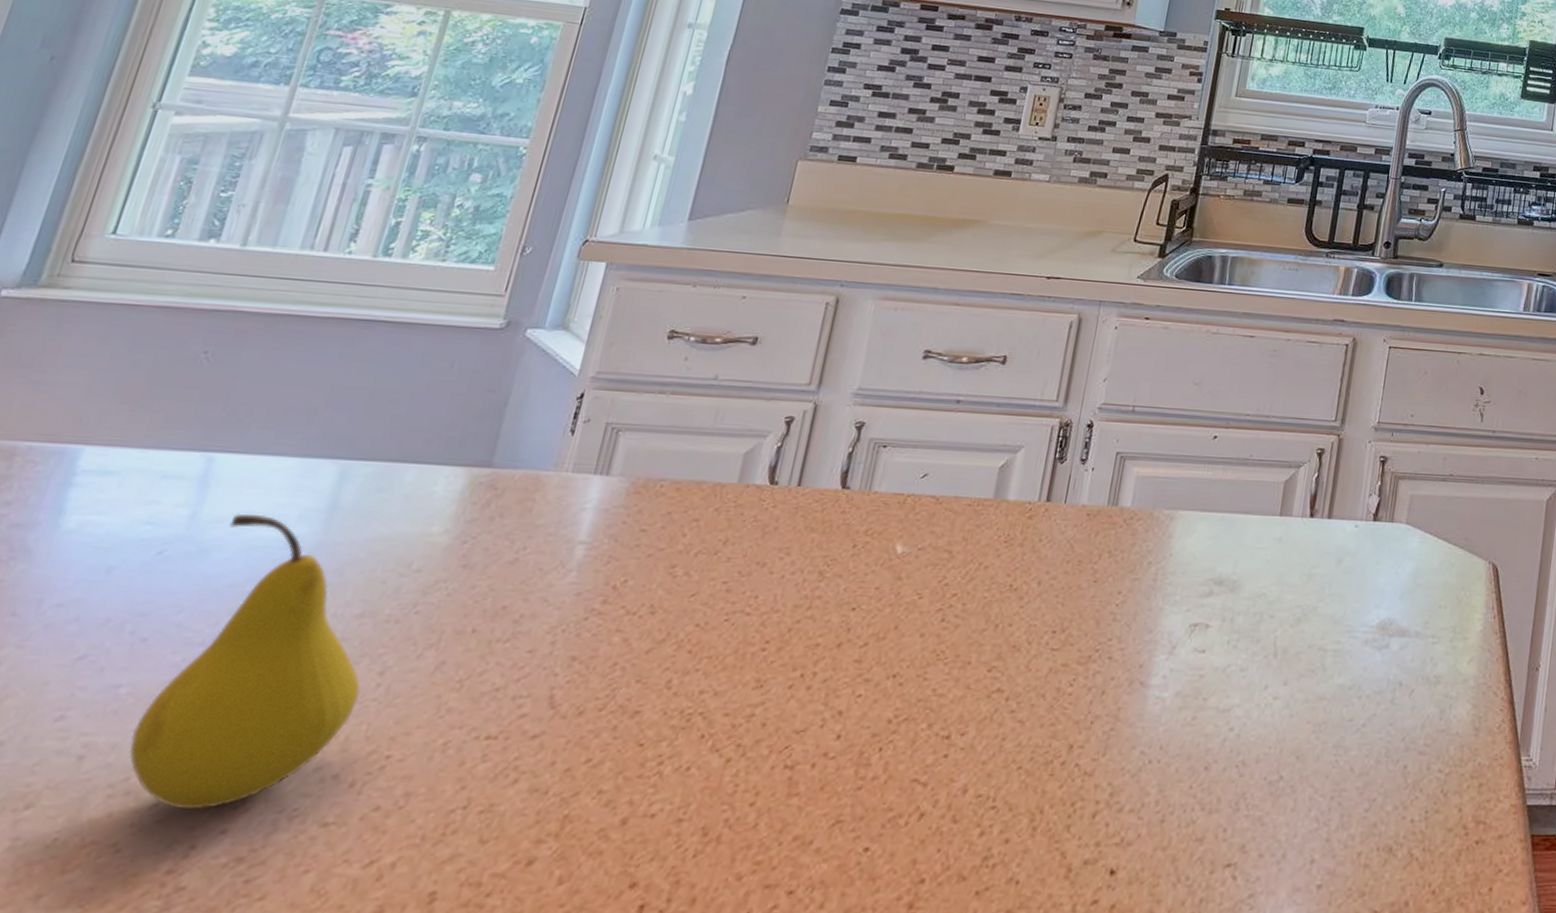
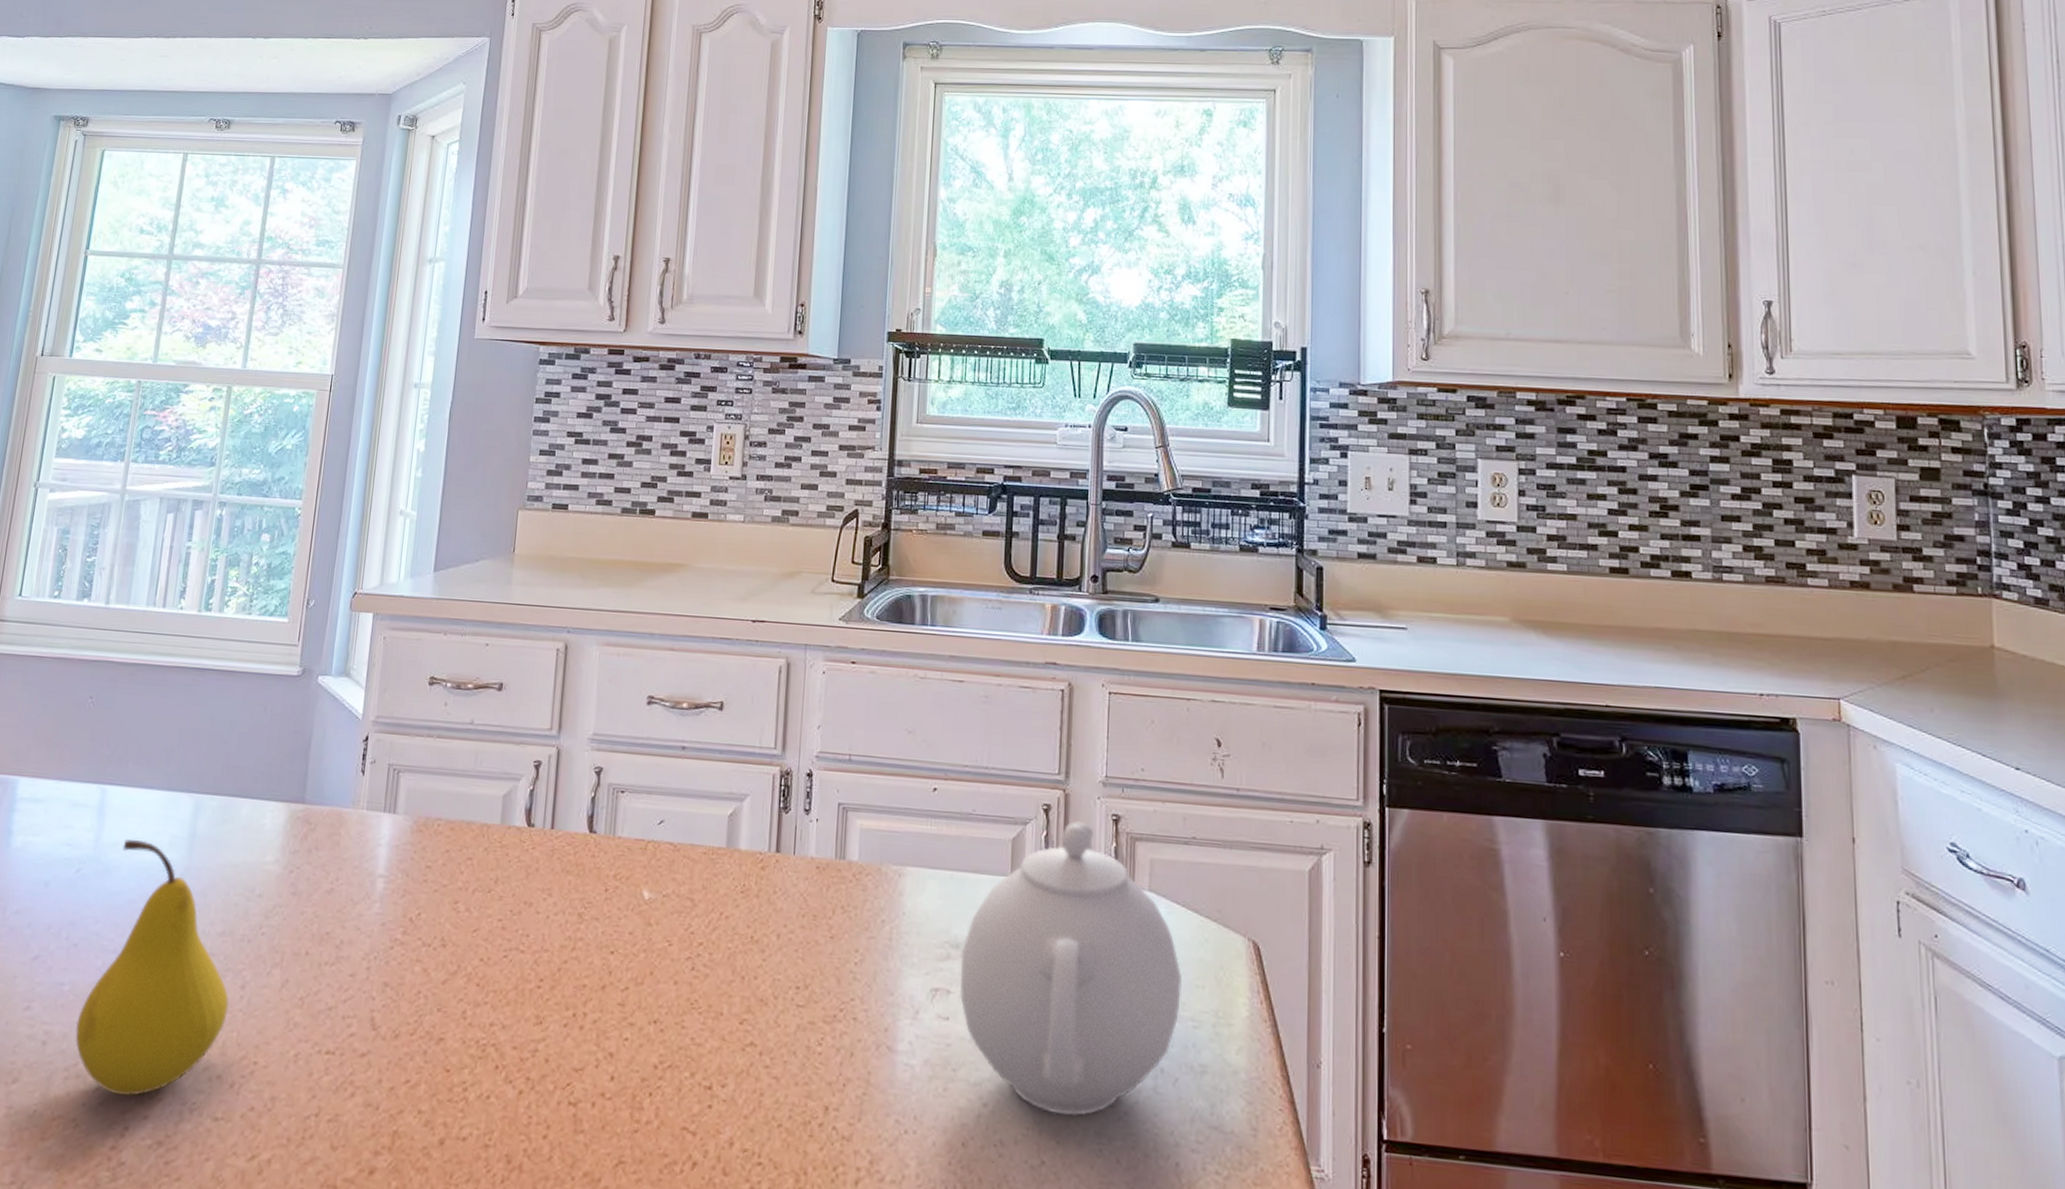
teapot: none [1218,464,1428,733] -> present [960,822,1183,1117]

